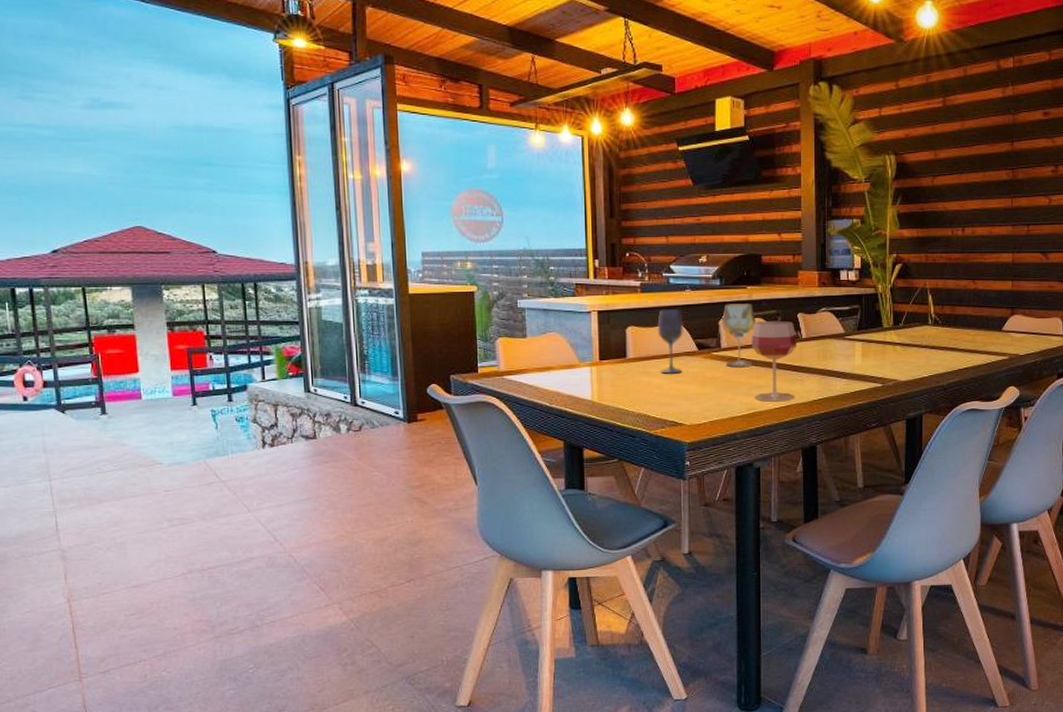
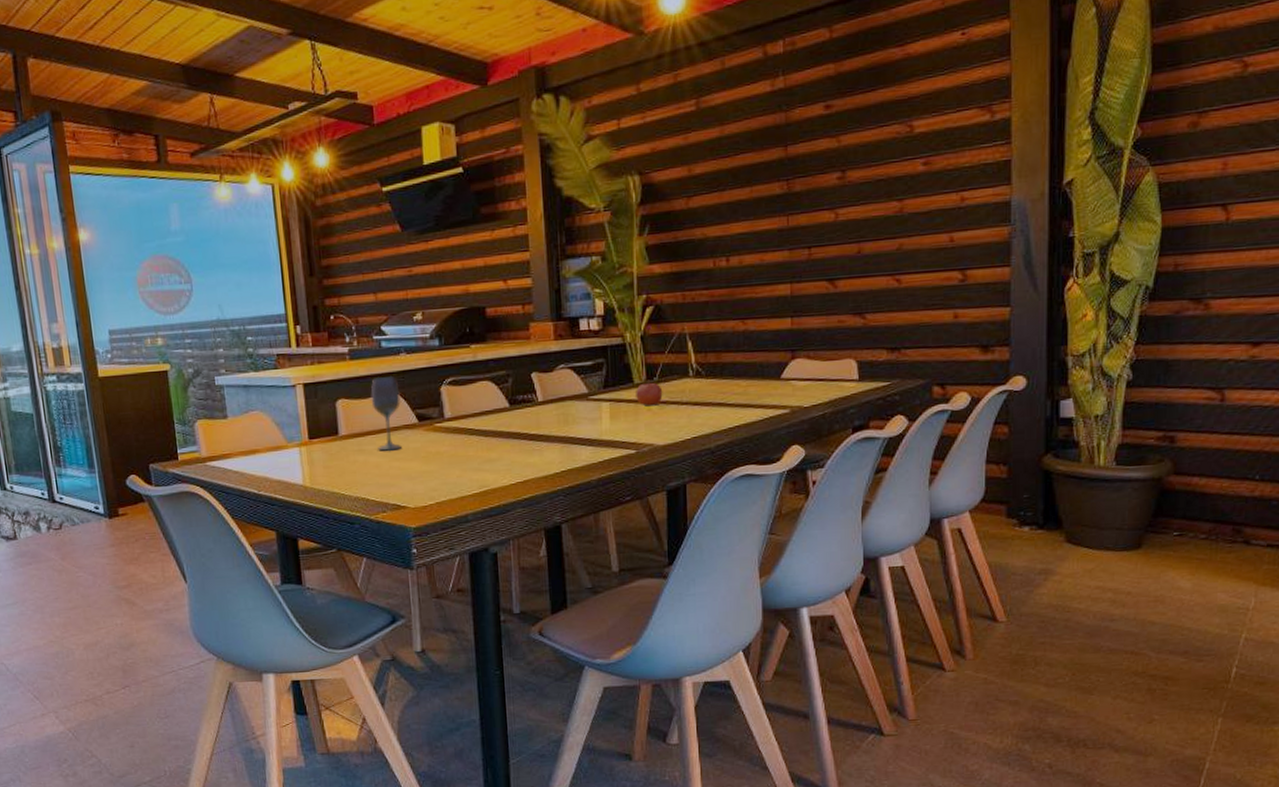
wine glass: present [721,304,756,367] -> none [443,365,484,439]
wineglass: present [752,320,797,402] -> none [479,382,534,478]
fruit: none [884,325,906,347] -> present [636,379,663,406]

